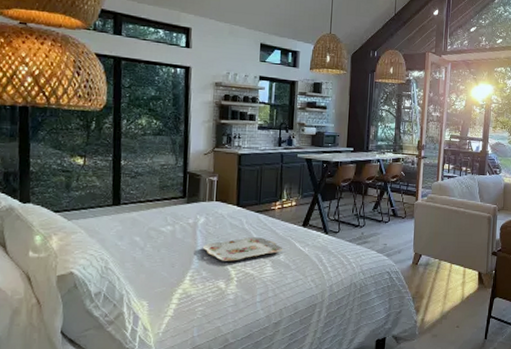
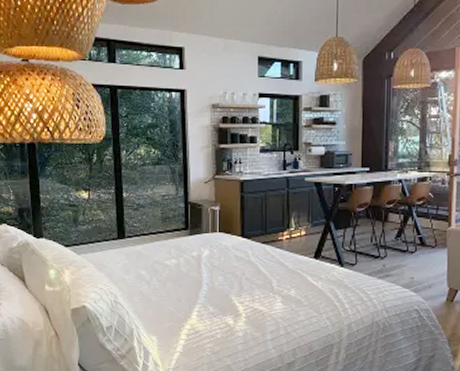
serving tray: present [203,237,283,261] -> none [209,270,294,296]

